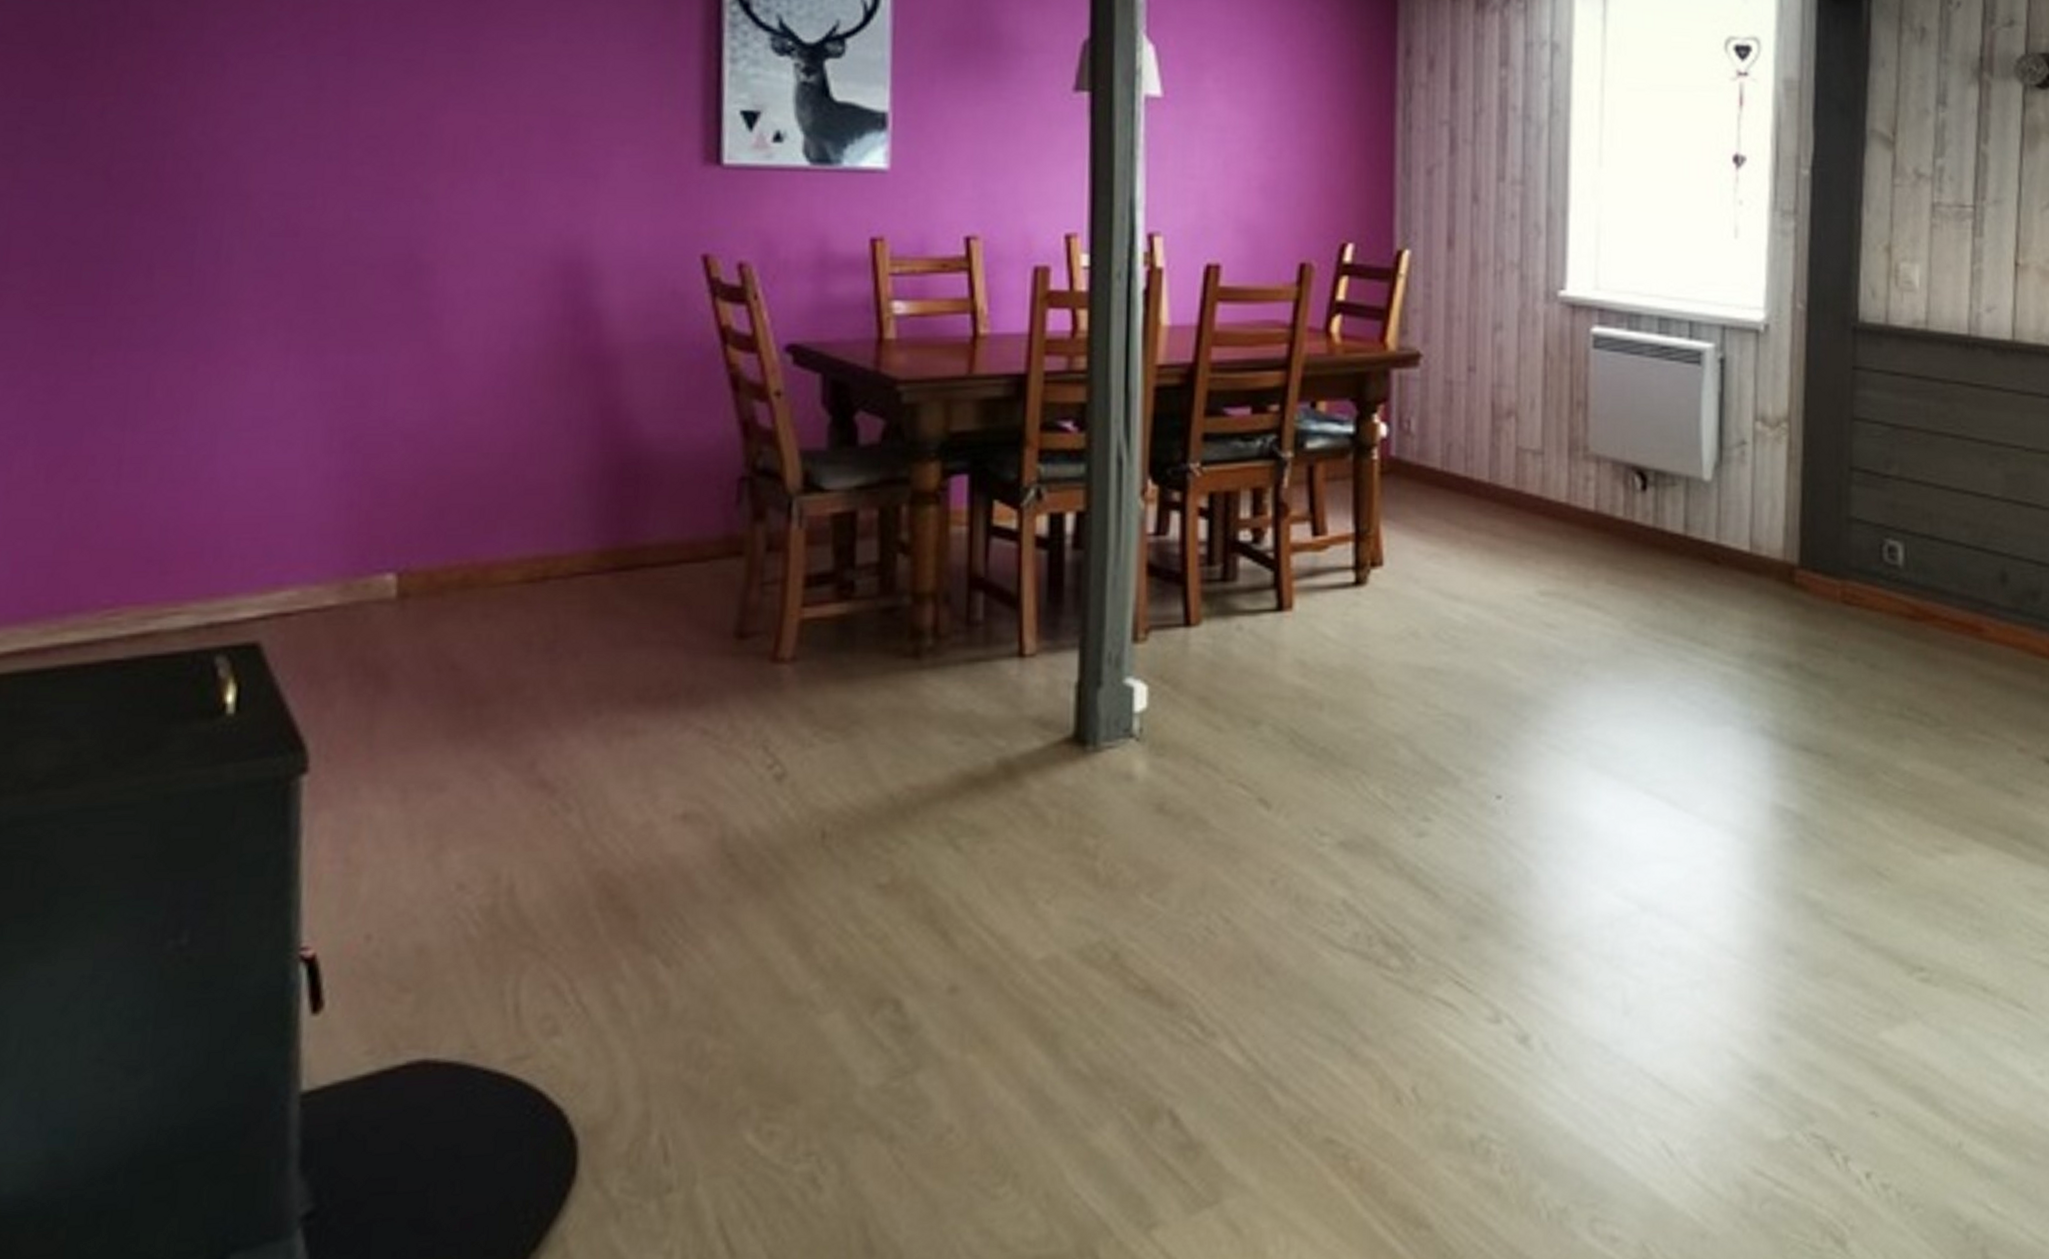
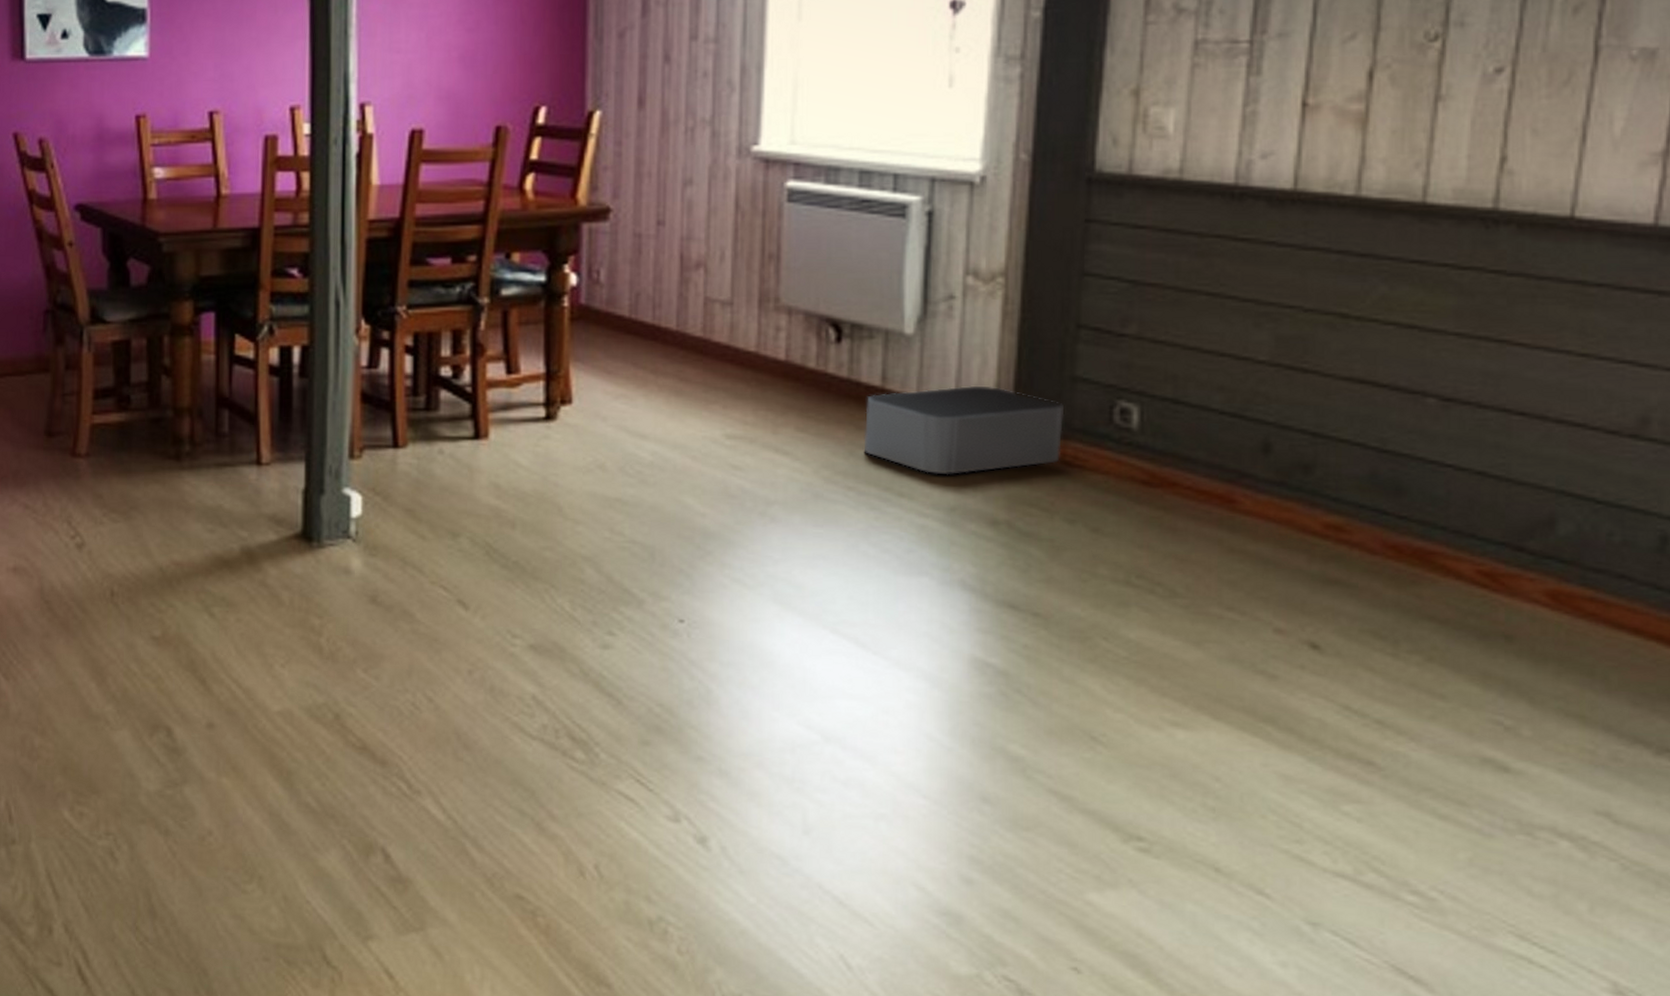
storage bin: none [1669,530,1842,621] -> present [863,386,1063,475]

